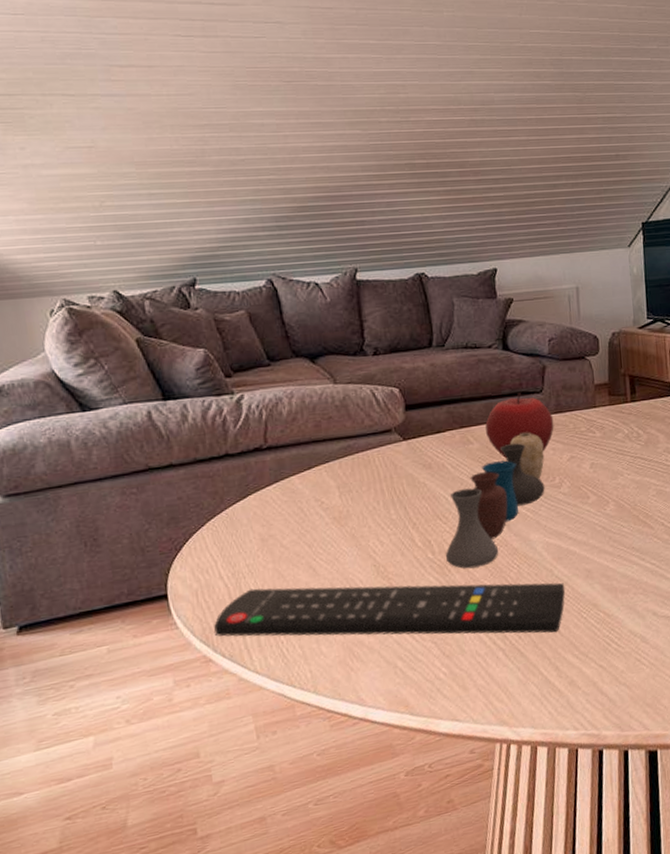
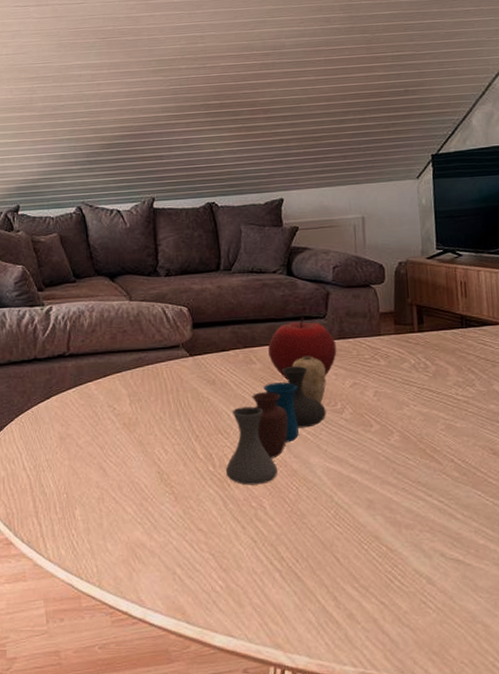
remote control: present [213,582,566,637] -> none [15,482,346,561]

